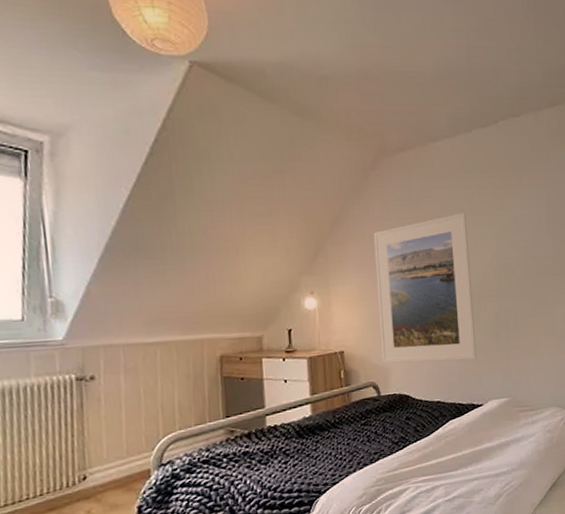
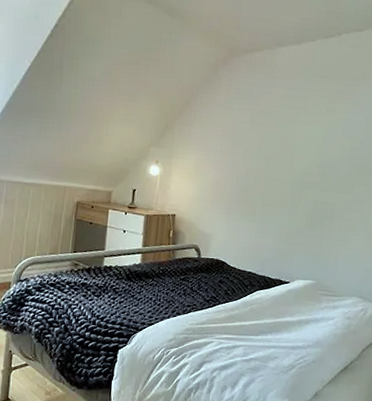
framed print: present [373,212,477,364] -> none [206,110,300,242]

